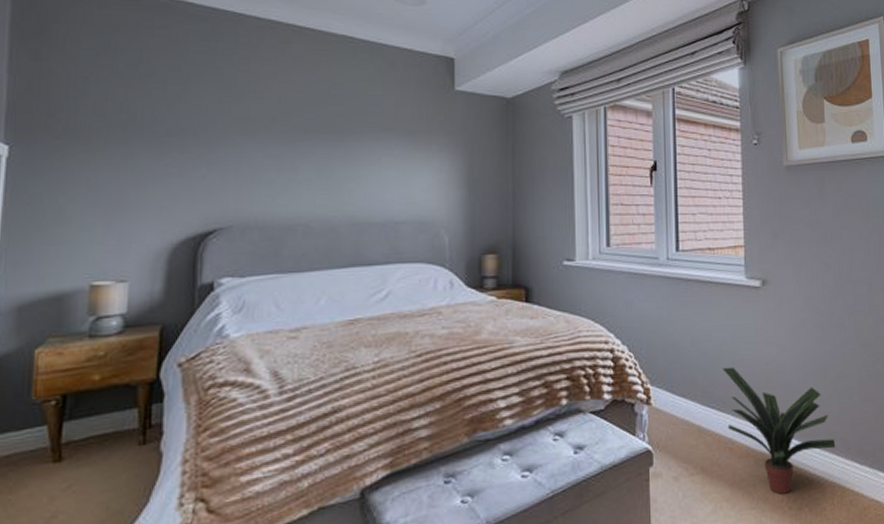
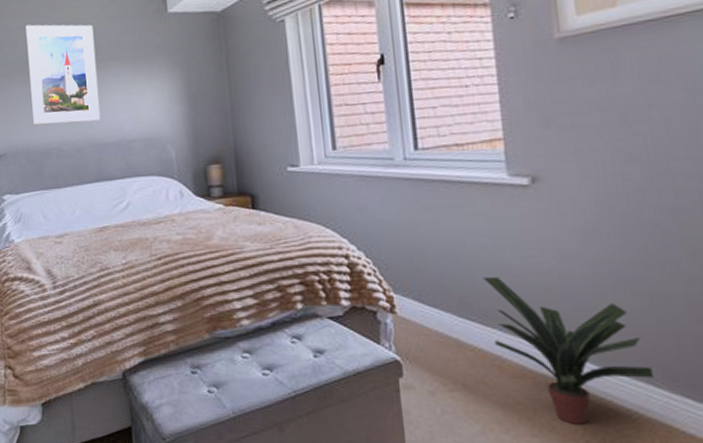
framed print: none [275,76,366,197] -> present [25,24,101,125]

